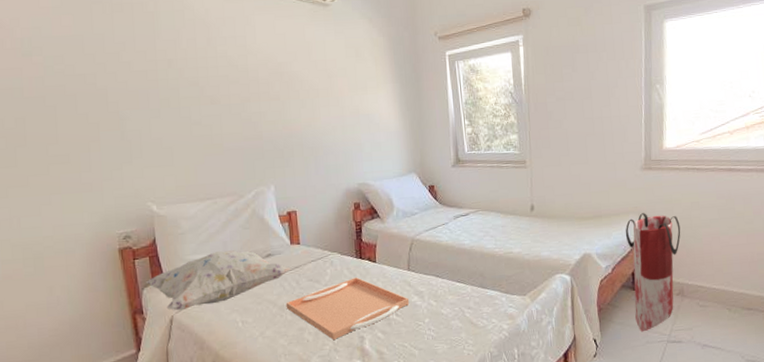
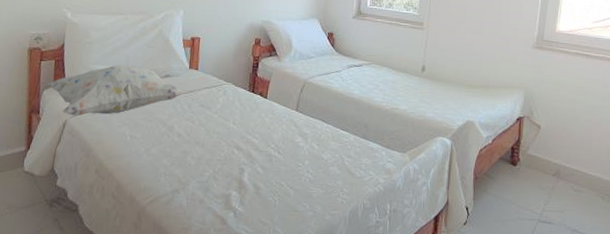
serving tray: present [286,277,410,340] -> none [174,110,293,167]
bag: present [625,213,681,332] -> none [509,90,564,208]

